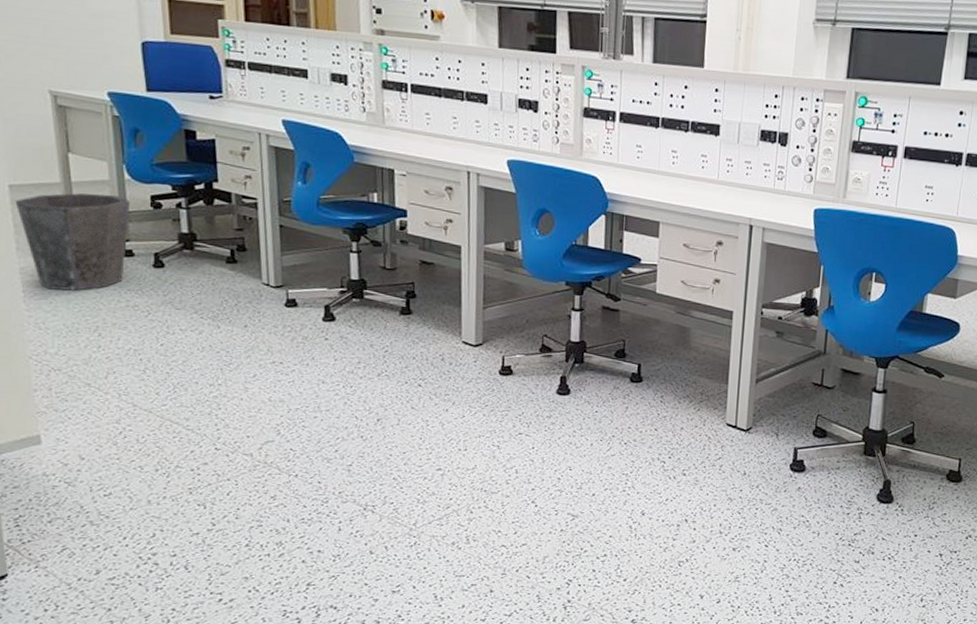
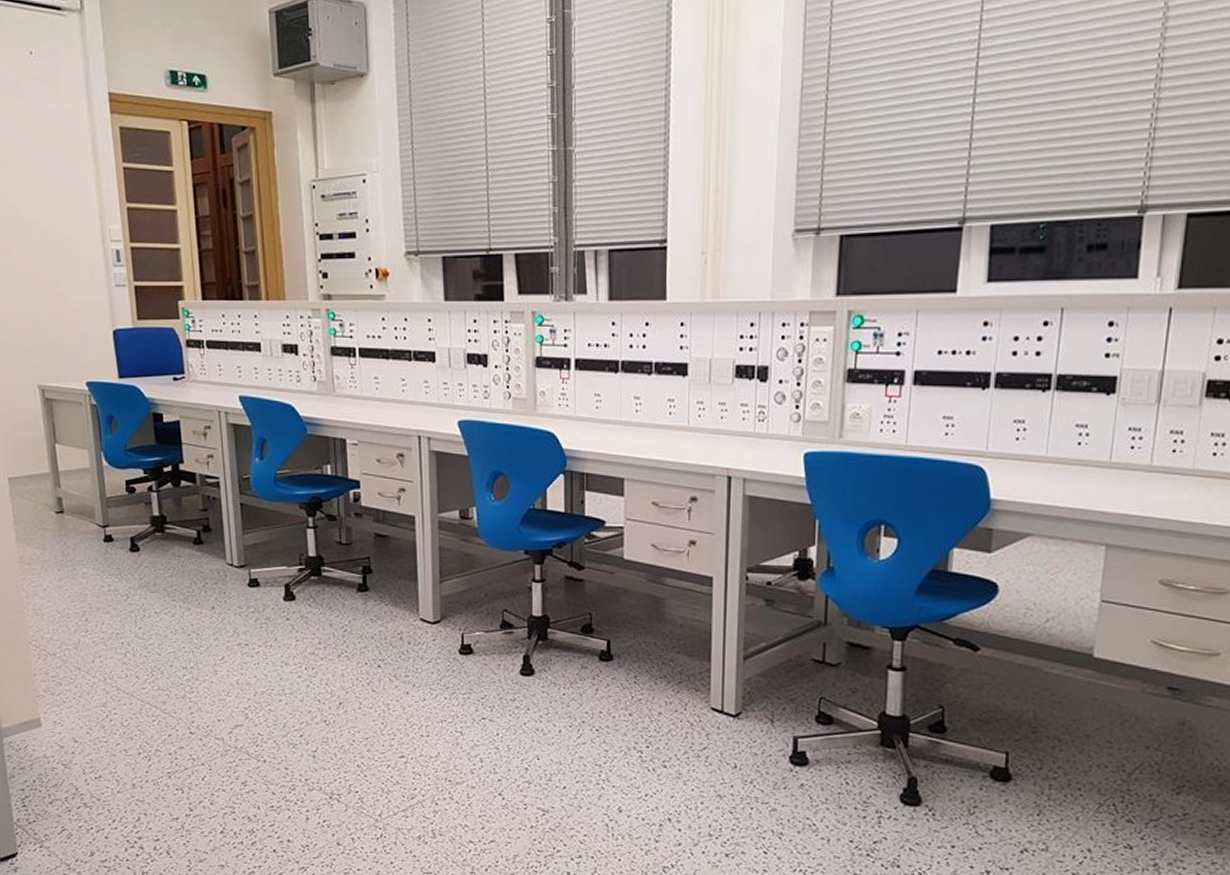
waste bin: present [15,193,130,291] -> none [14,481,108,577]

